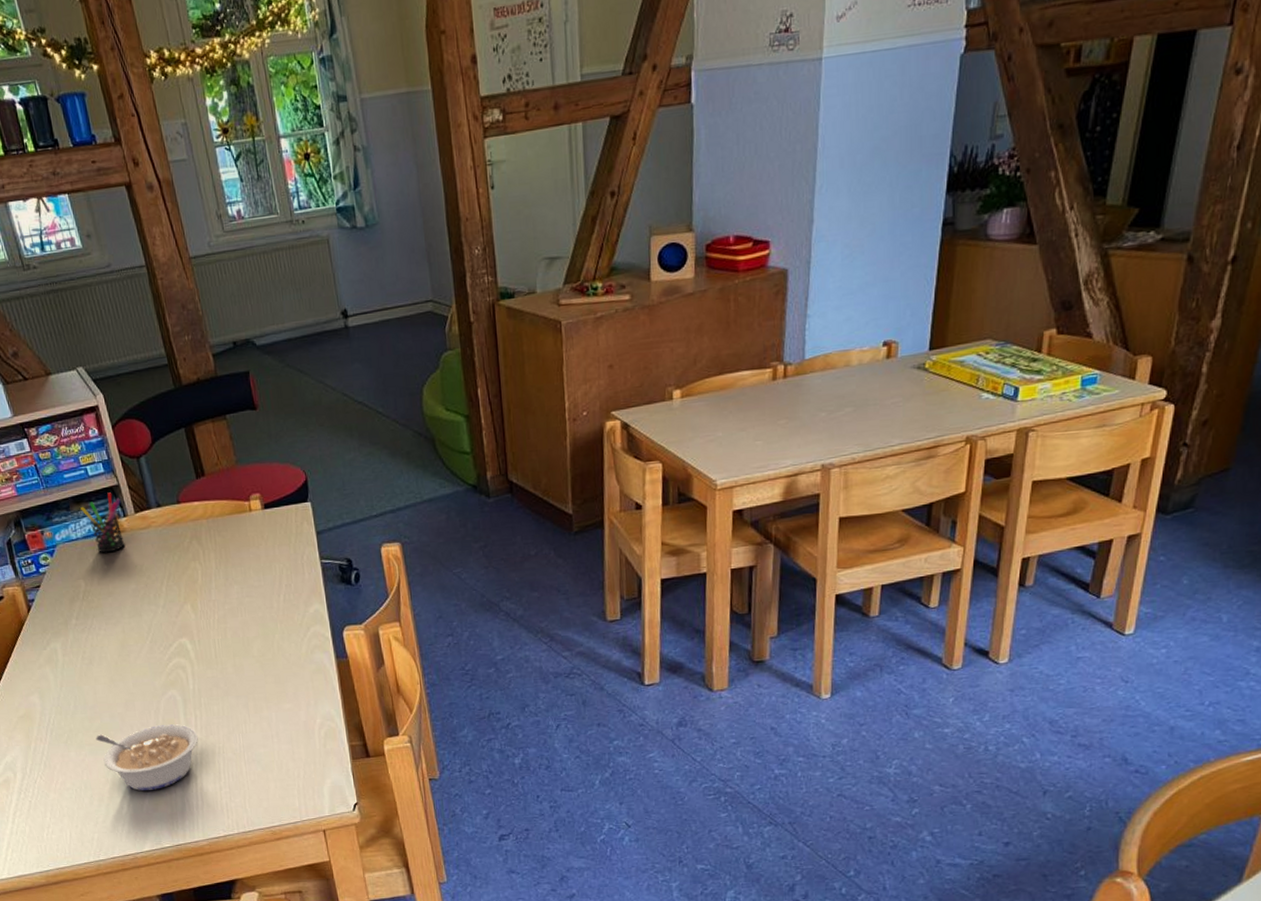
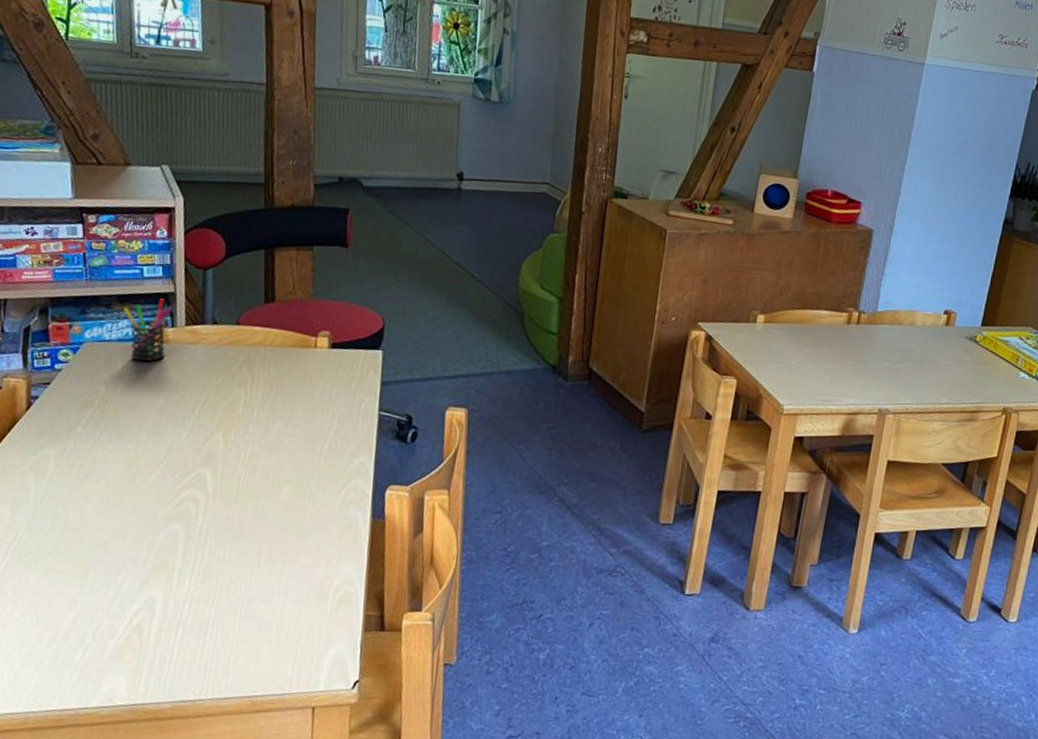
legume: present [96,724,198,791] -> none [67,561,193,636]

